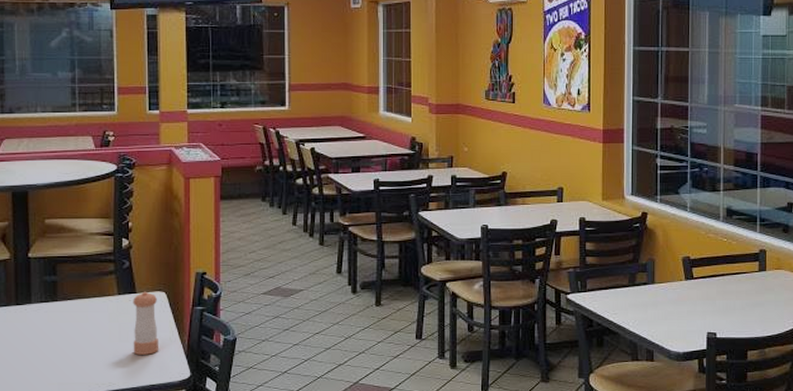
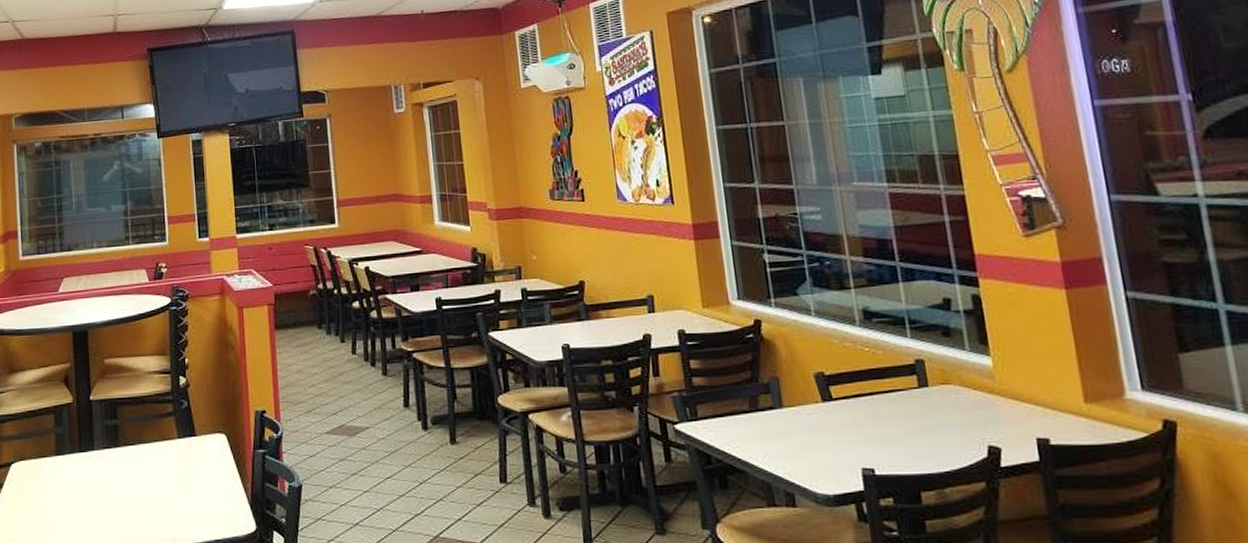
pepper shaker: present [133,291,158,355] -> none [193,433,222,505]

